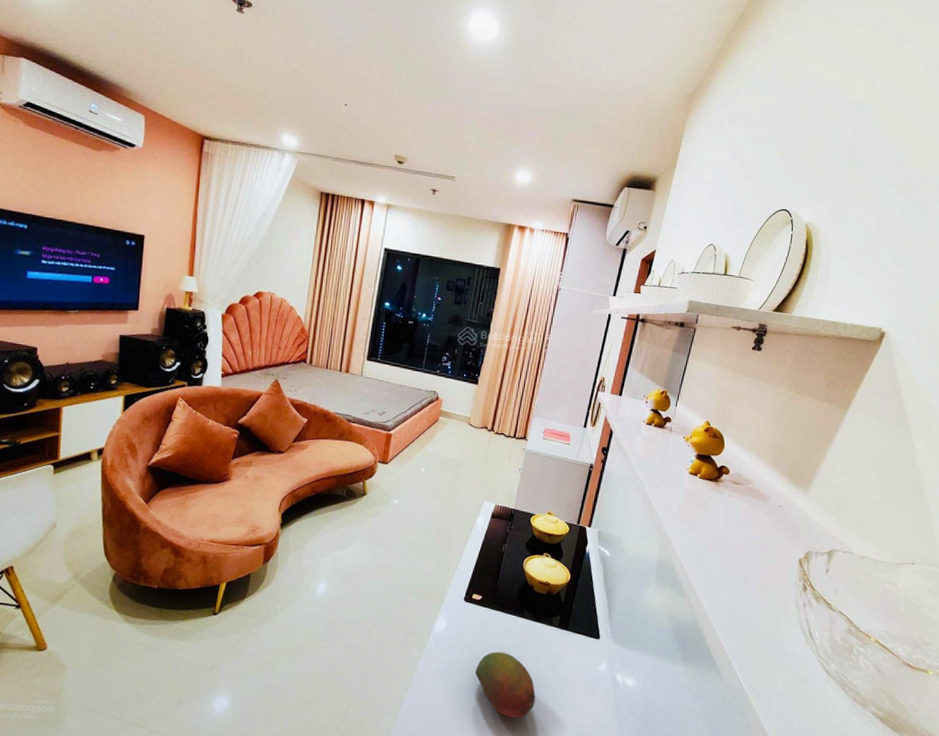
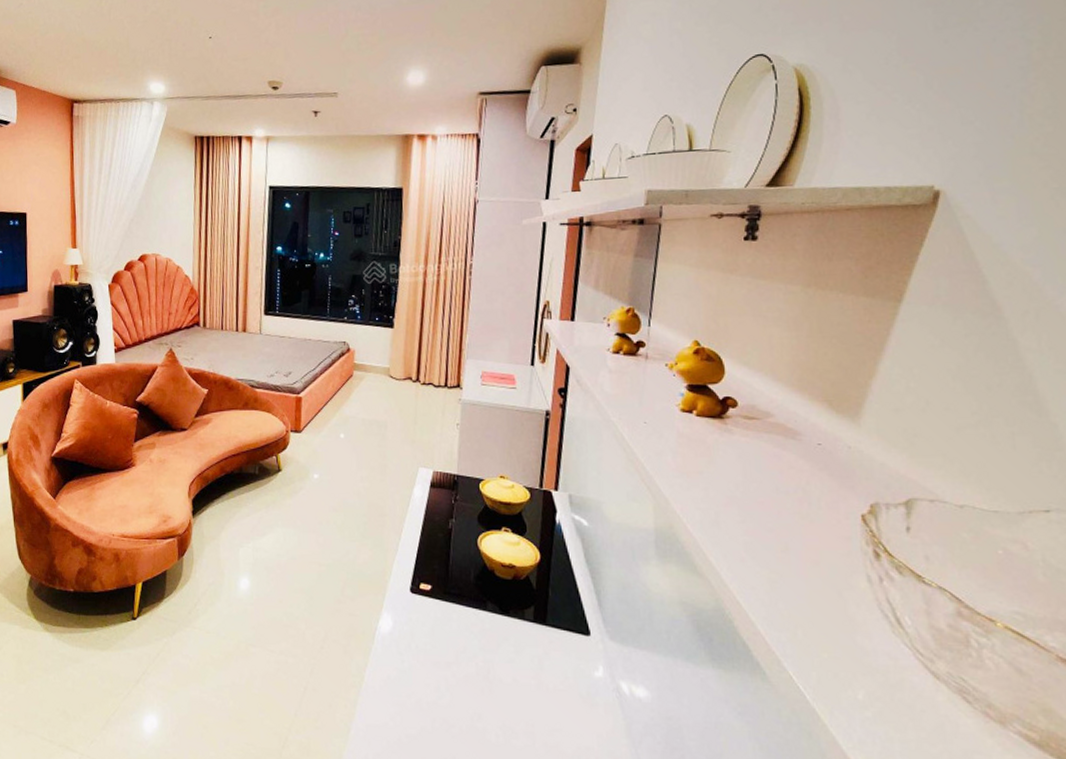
fruit: present [475,651,536,719] -> none [436,655,517,742]

